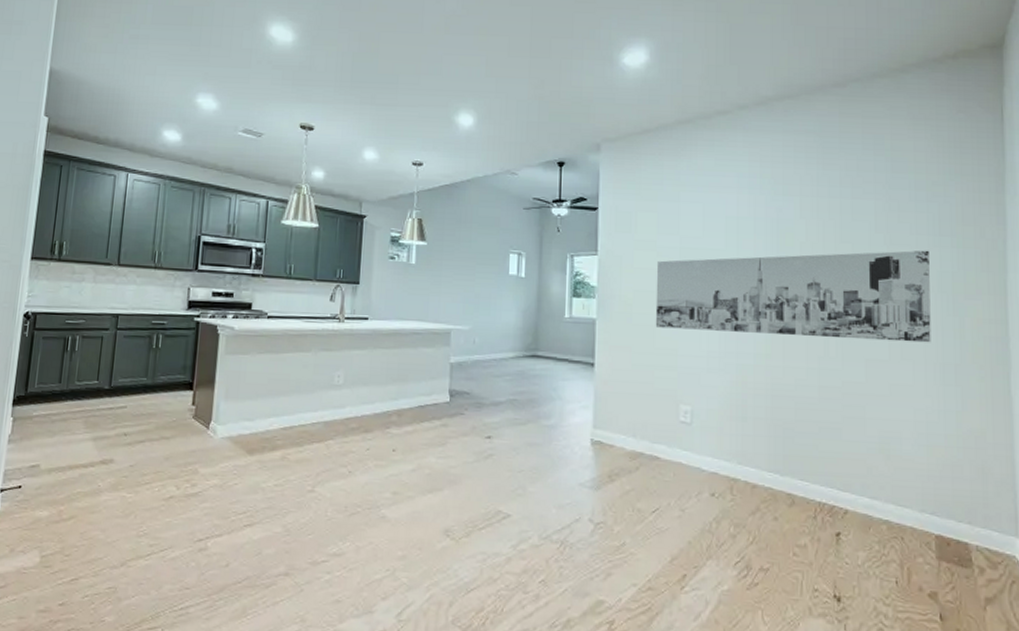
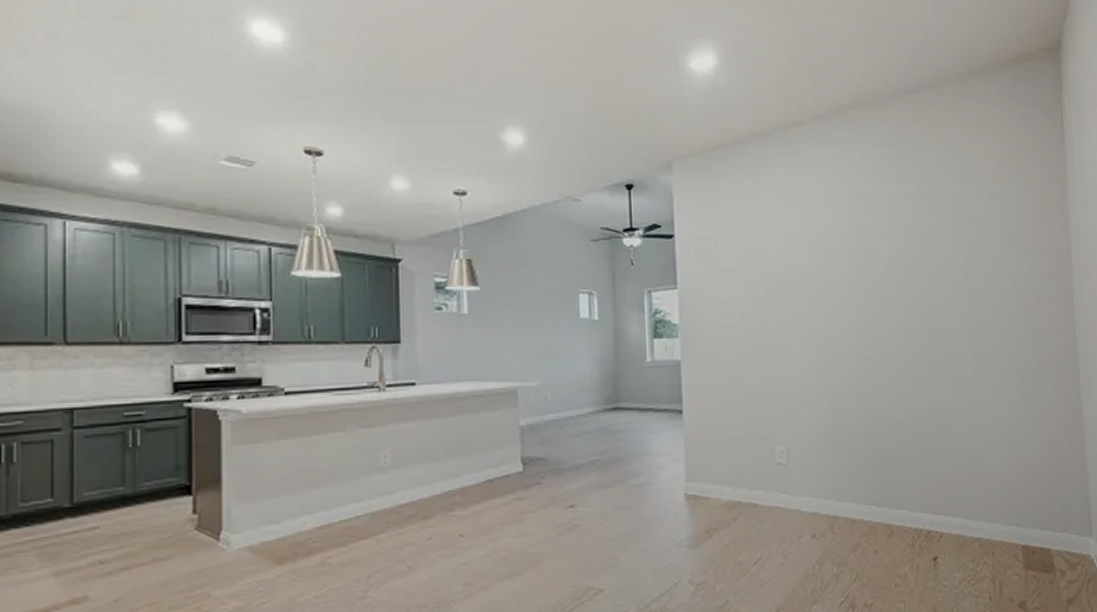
wall art: present [655,250,931,343] -> none [741,261,1010,364]

